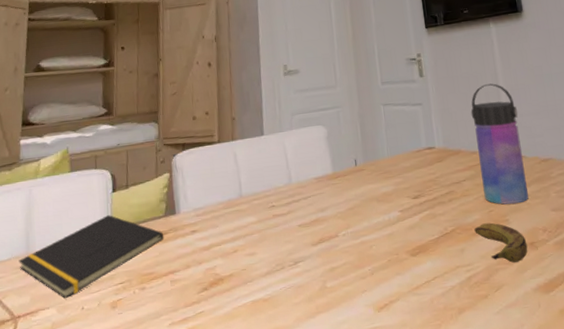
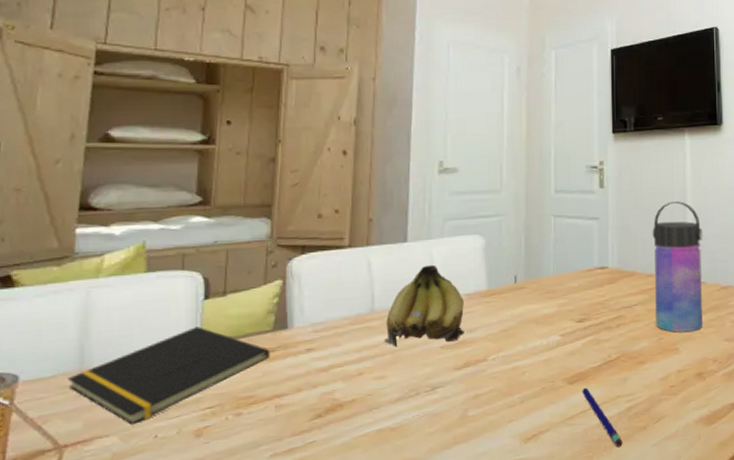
fruit: none [252,153,317,227] -> present [384,264,464,347]
pen: none [424,259,467,316] -> present [582,387,623,447]
banana: present [474,222,528,263] -> none [641,351,695,393]

